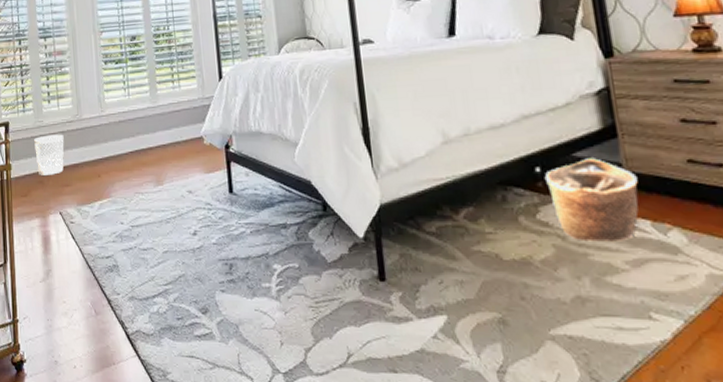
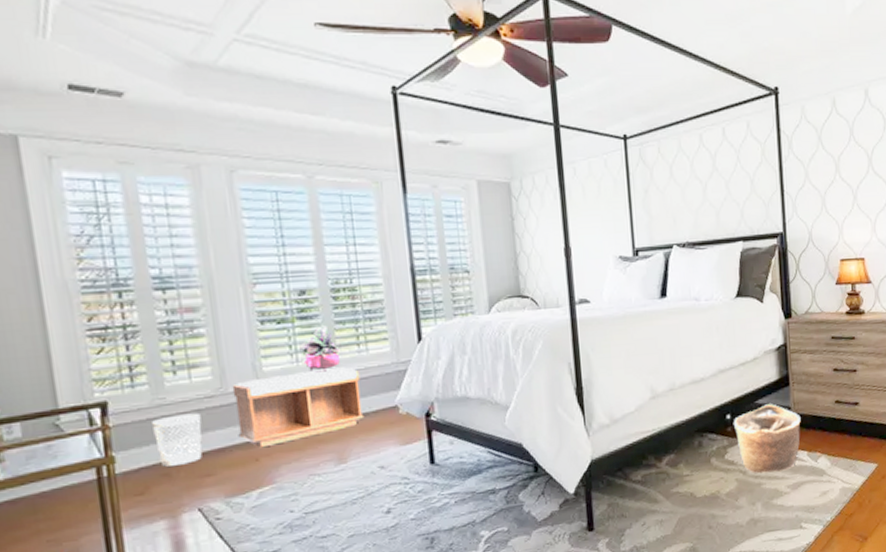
bench: none [84,101,177,166] -> present [232,367,365,448]
potted plant: none [130,65,161,106] -> present [299,325,342,374]

